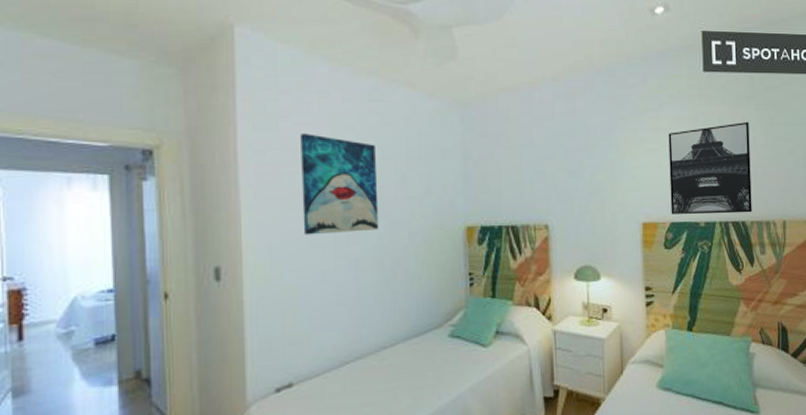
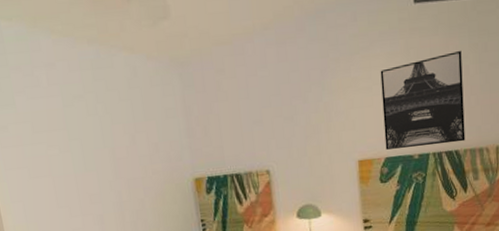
wall art: present [300,134,379,235] -> none [35,105,117,199]

